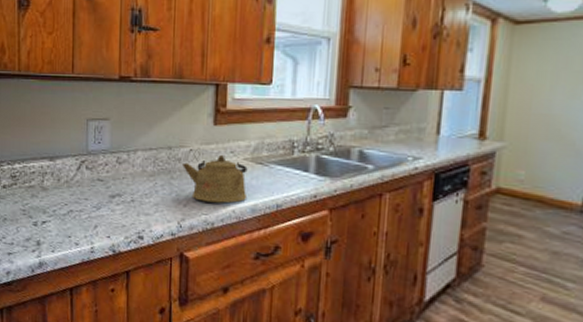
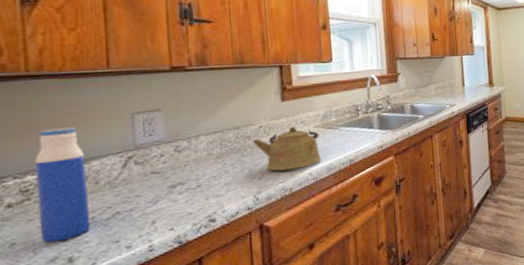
water bottle: none [20,125,53,225] -> present [34,127,91,244]

